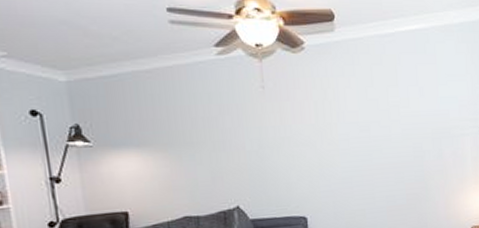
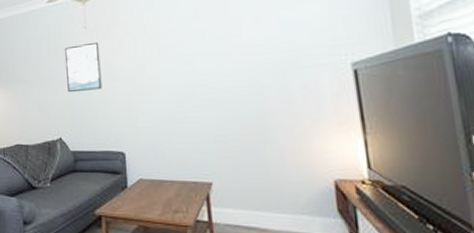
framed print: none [239,103,283,158] -> present [64,42,102,93]

